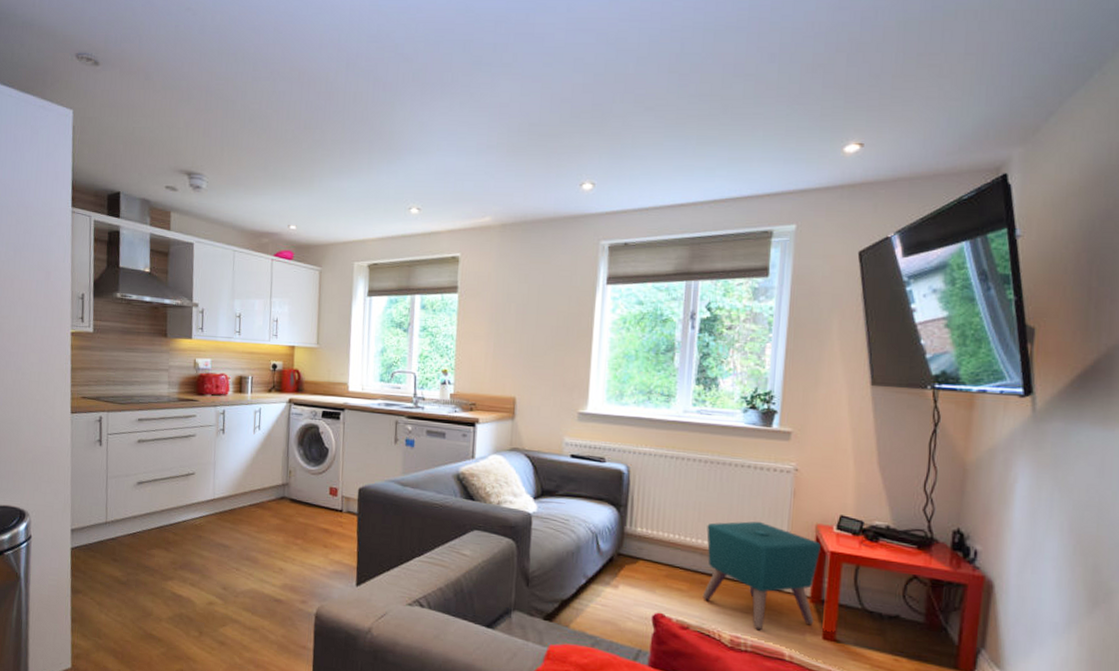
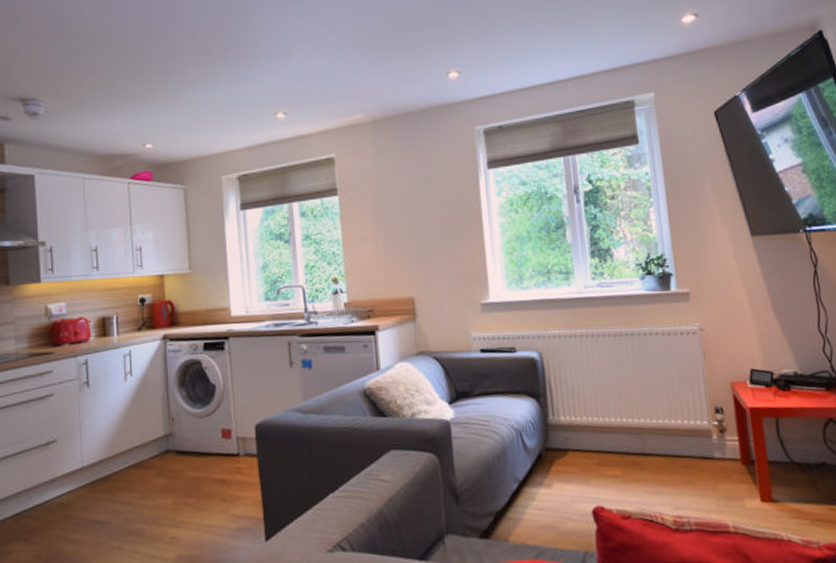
ottoman: present [702,521,821,631] -> none [628,388,750,506]

